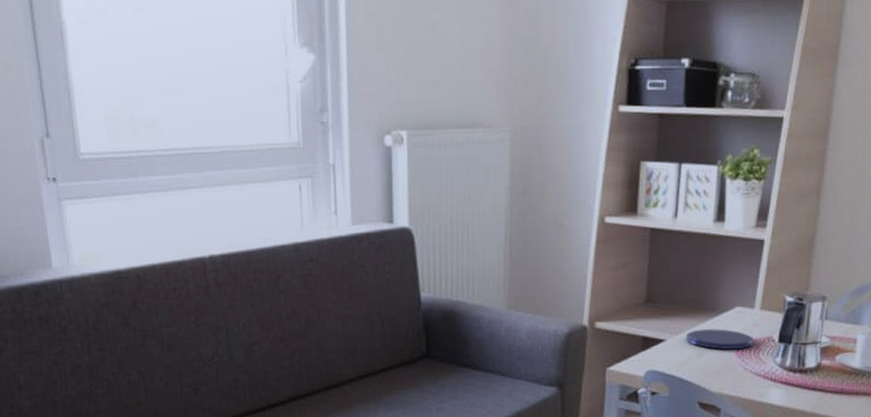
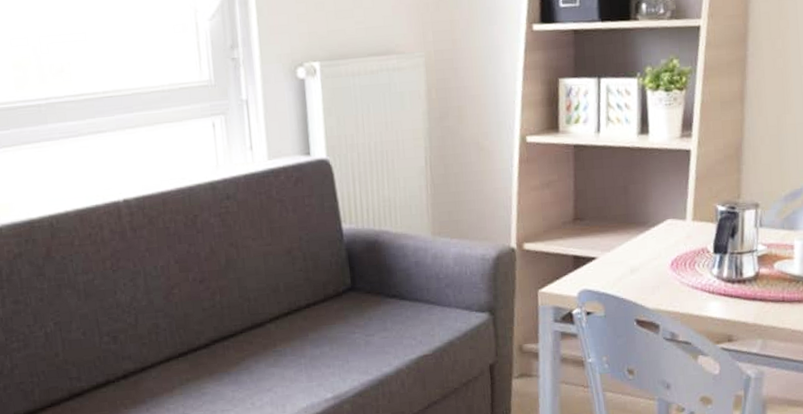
saucer: present [685,329,755,350] -> none [617,243,689,264]

